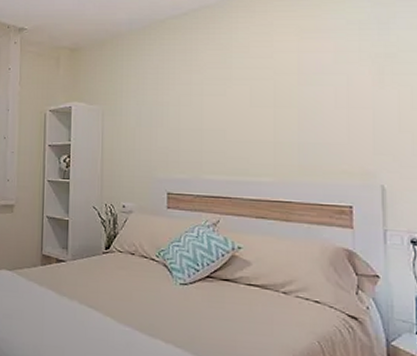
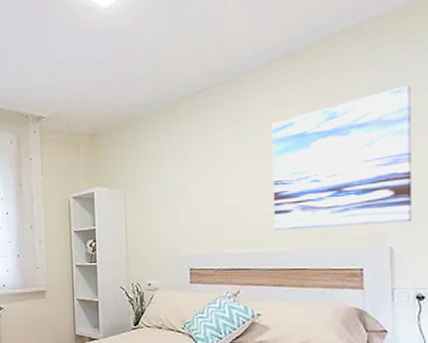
wall art: none [257,22,404,161] -> present [272,85,411,231]

